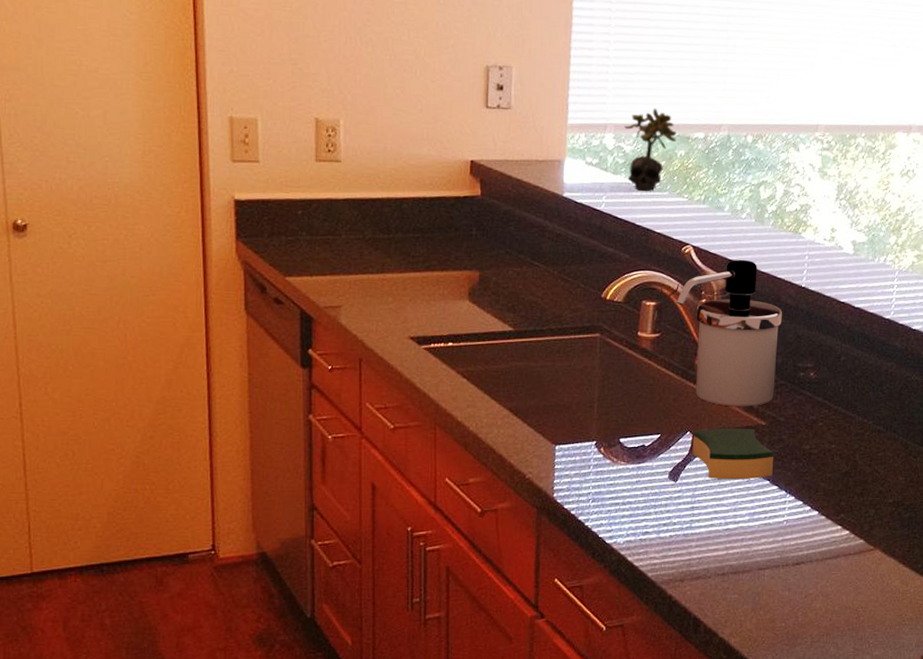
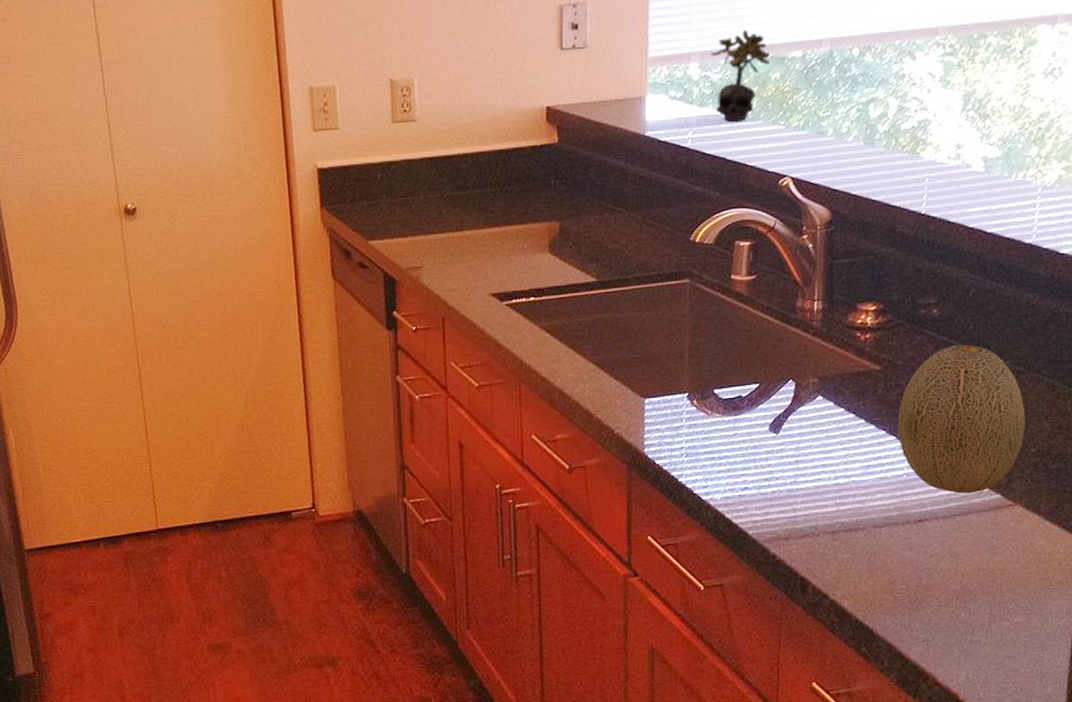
soap dispenser: present [677,259,782,407] -> none [774,188,898,351]
sponge: present [692,428,774,480] -> none [796,374,891,431]
fruit: none [780,405,884,539] -> present [898,344,1025,494]

